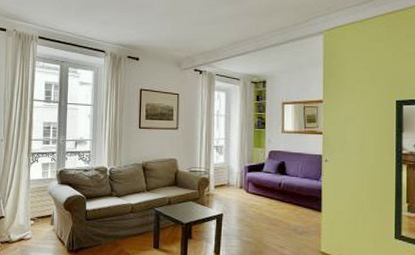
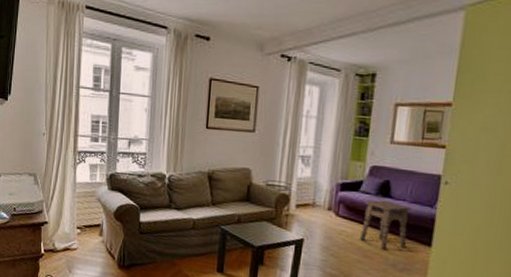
side table: none [266,177,303,218] -> present [359,200,412,250]

